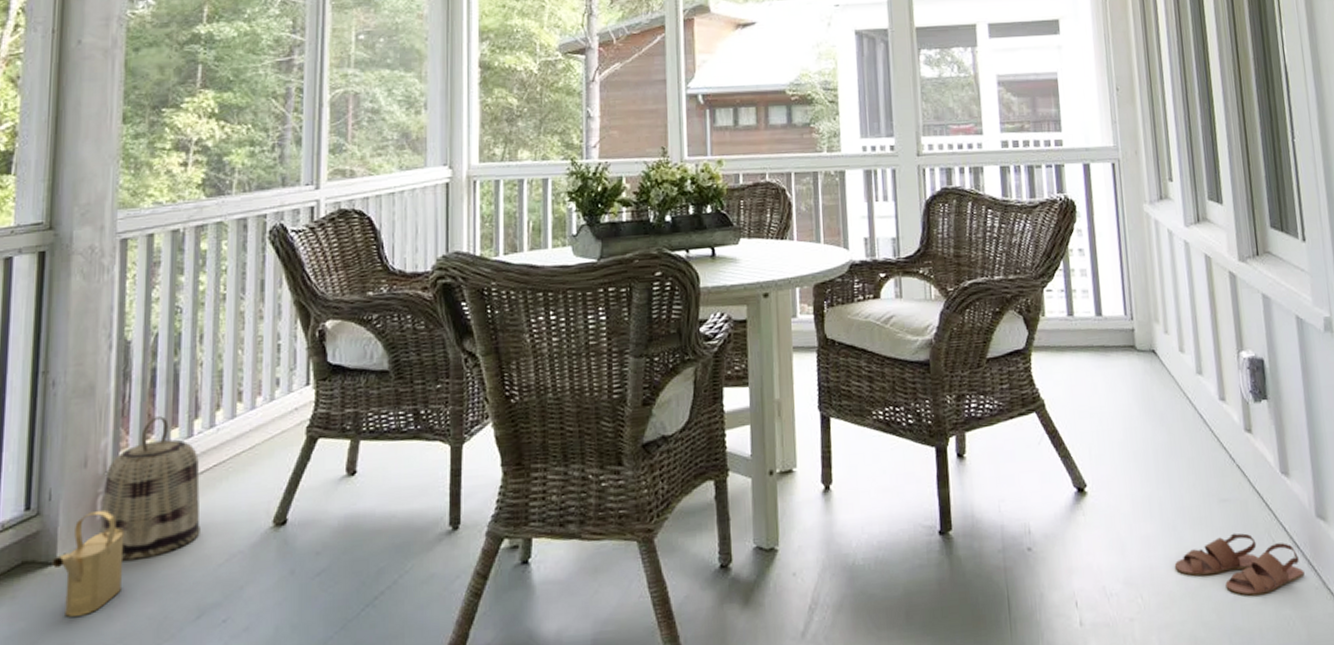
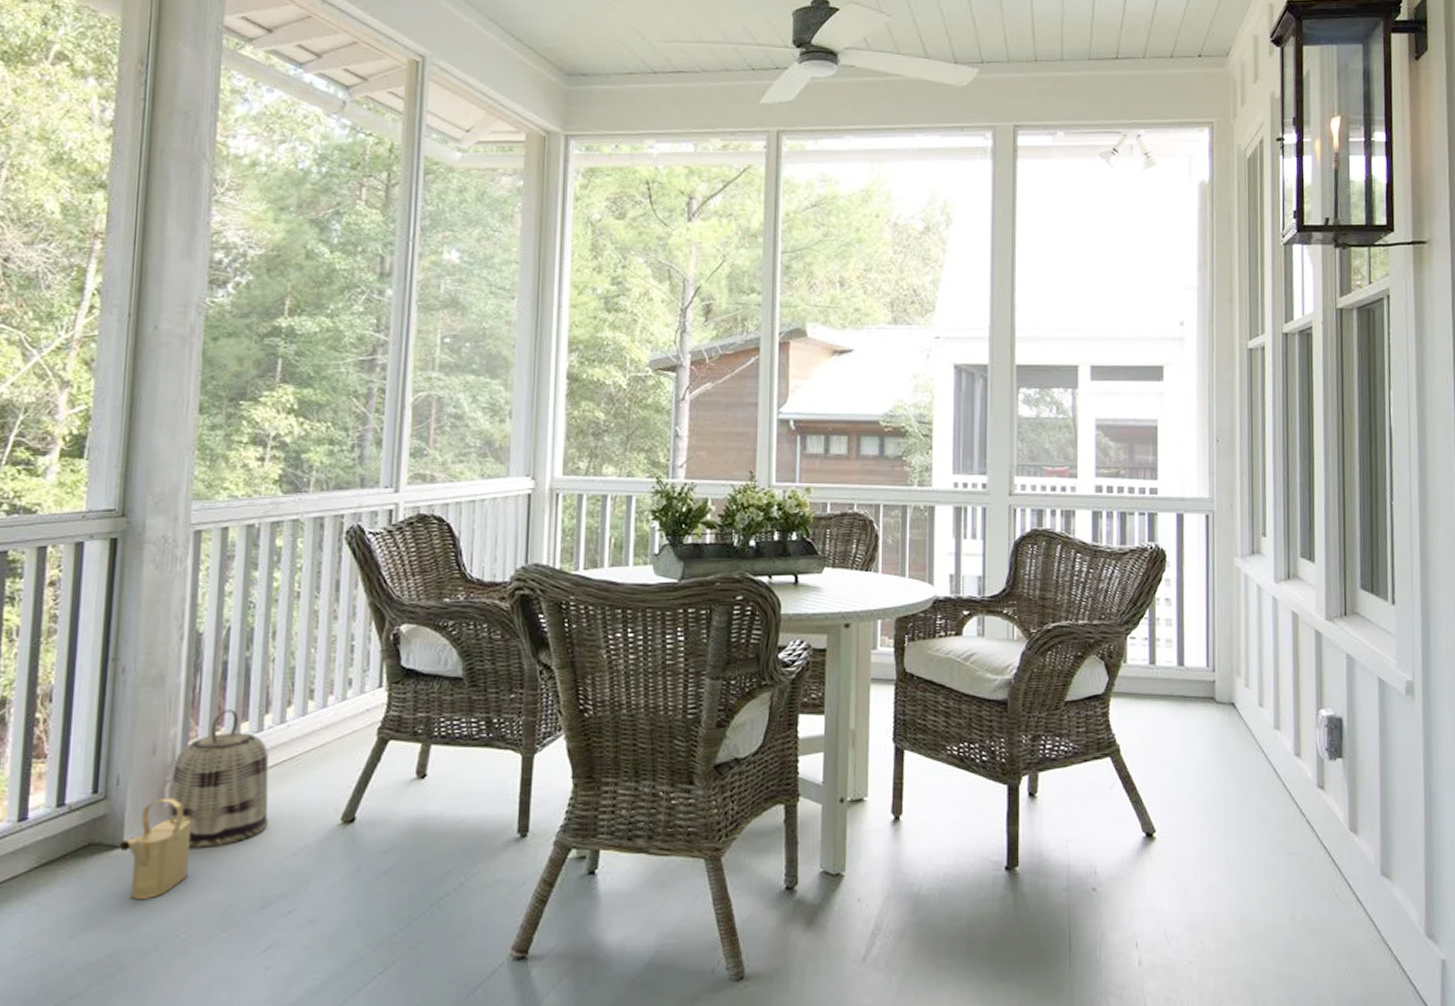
sandal: present [1174,533,1305,596] -> none [1236,885,1364,946]

